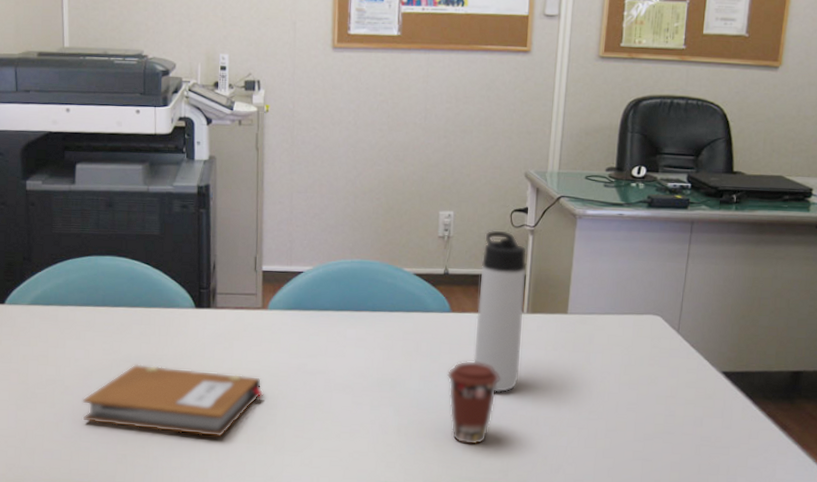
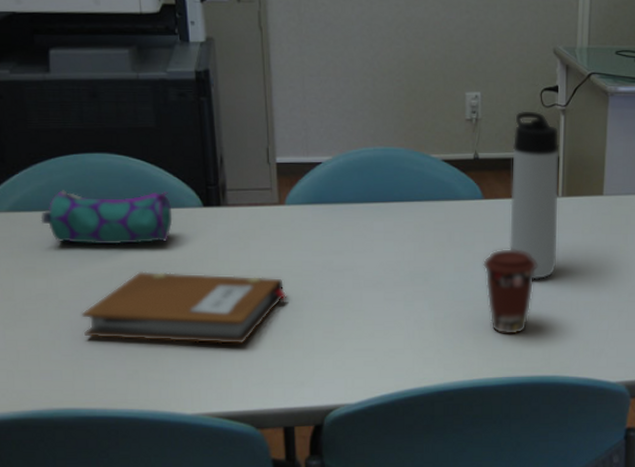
pencil case: none [56,287,168,339] -> present [40,190,173,245]

